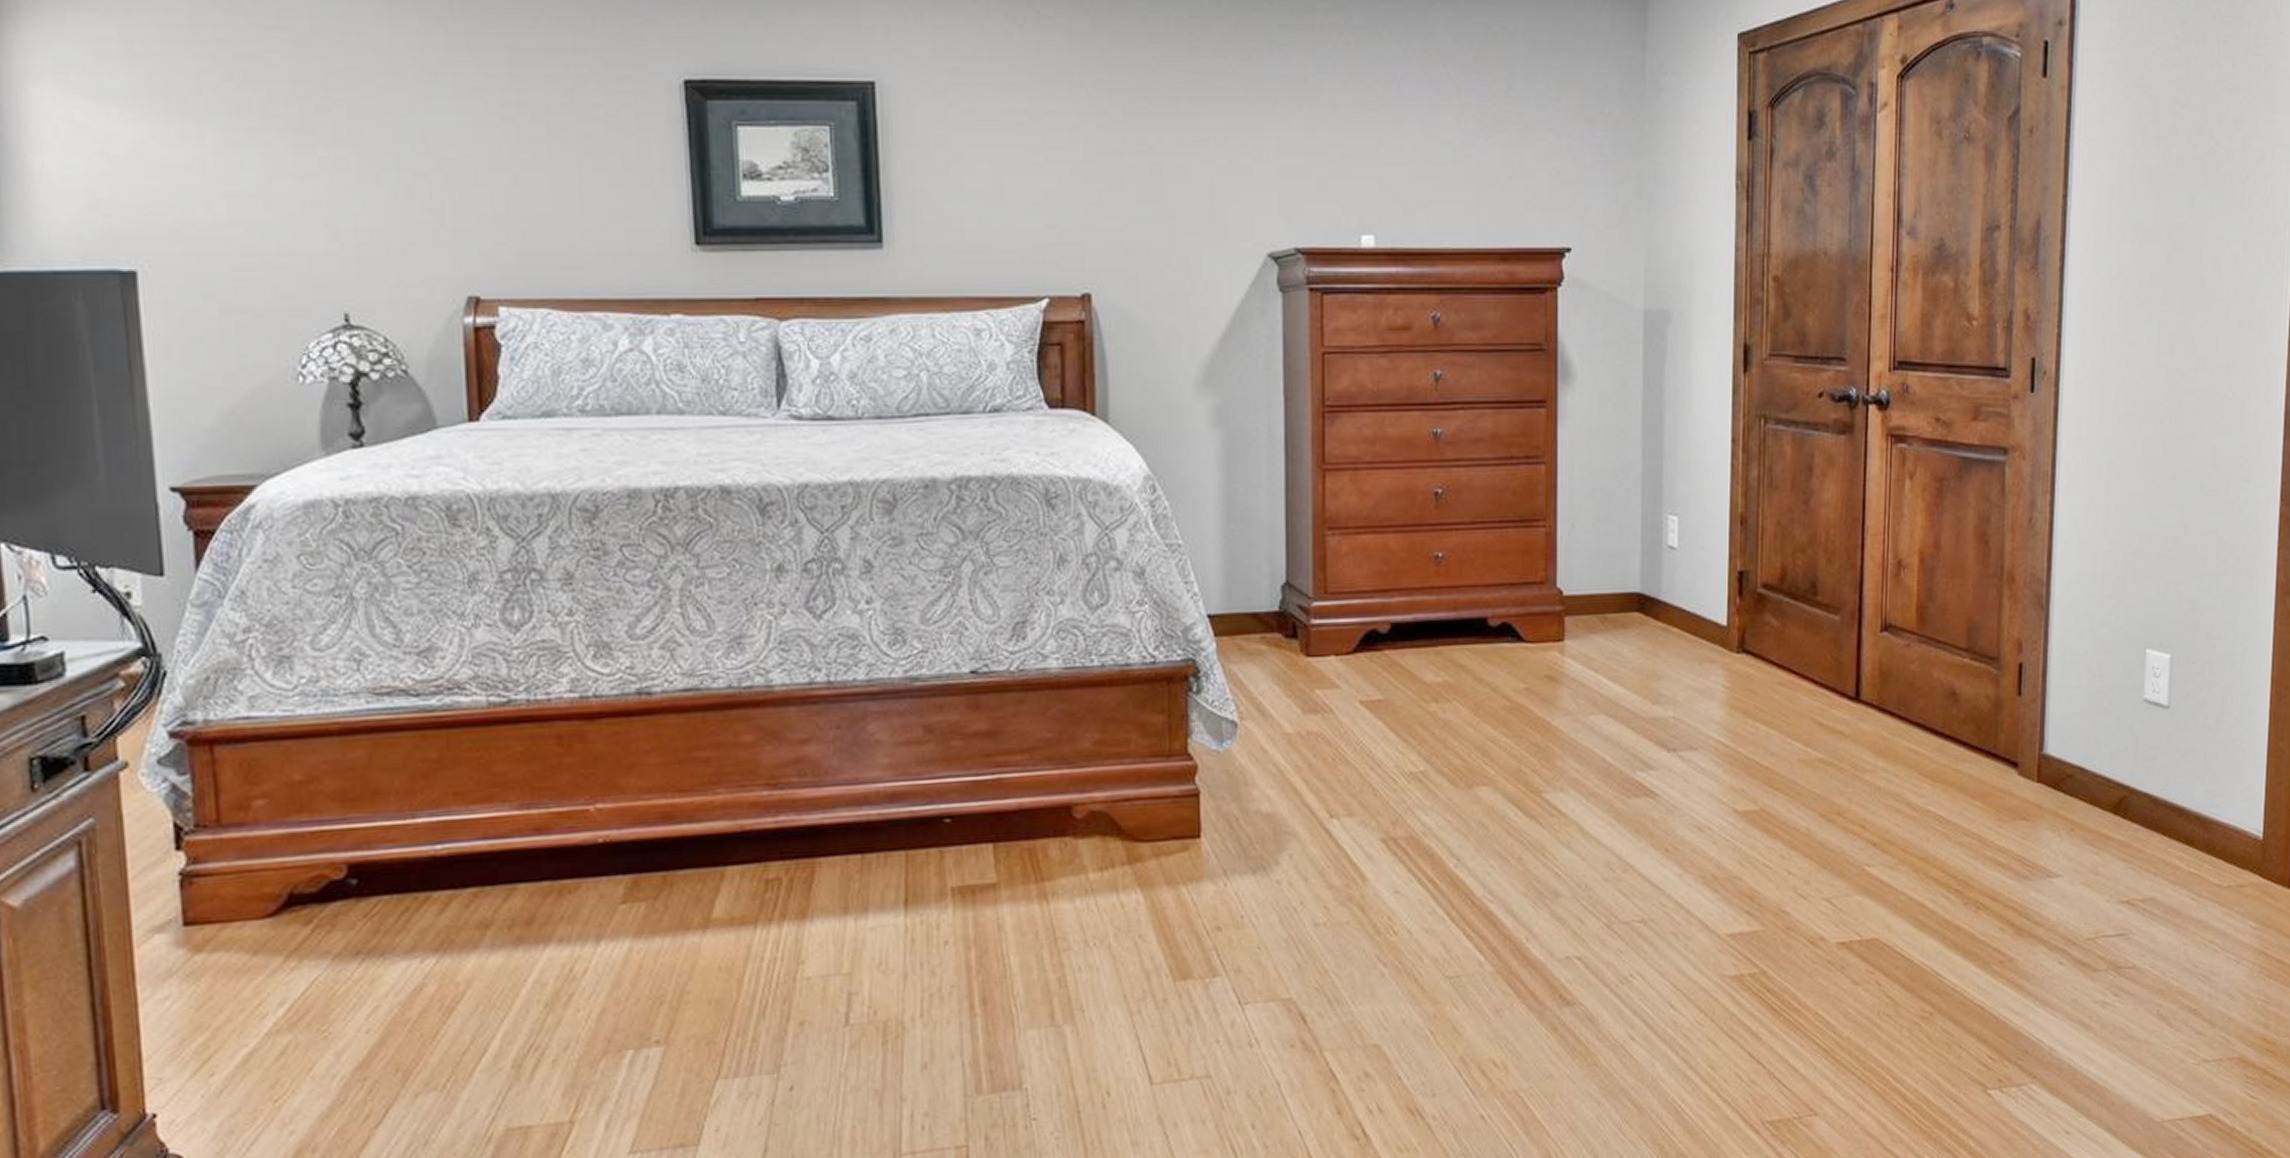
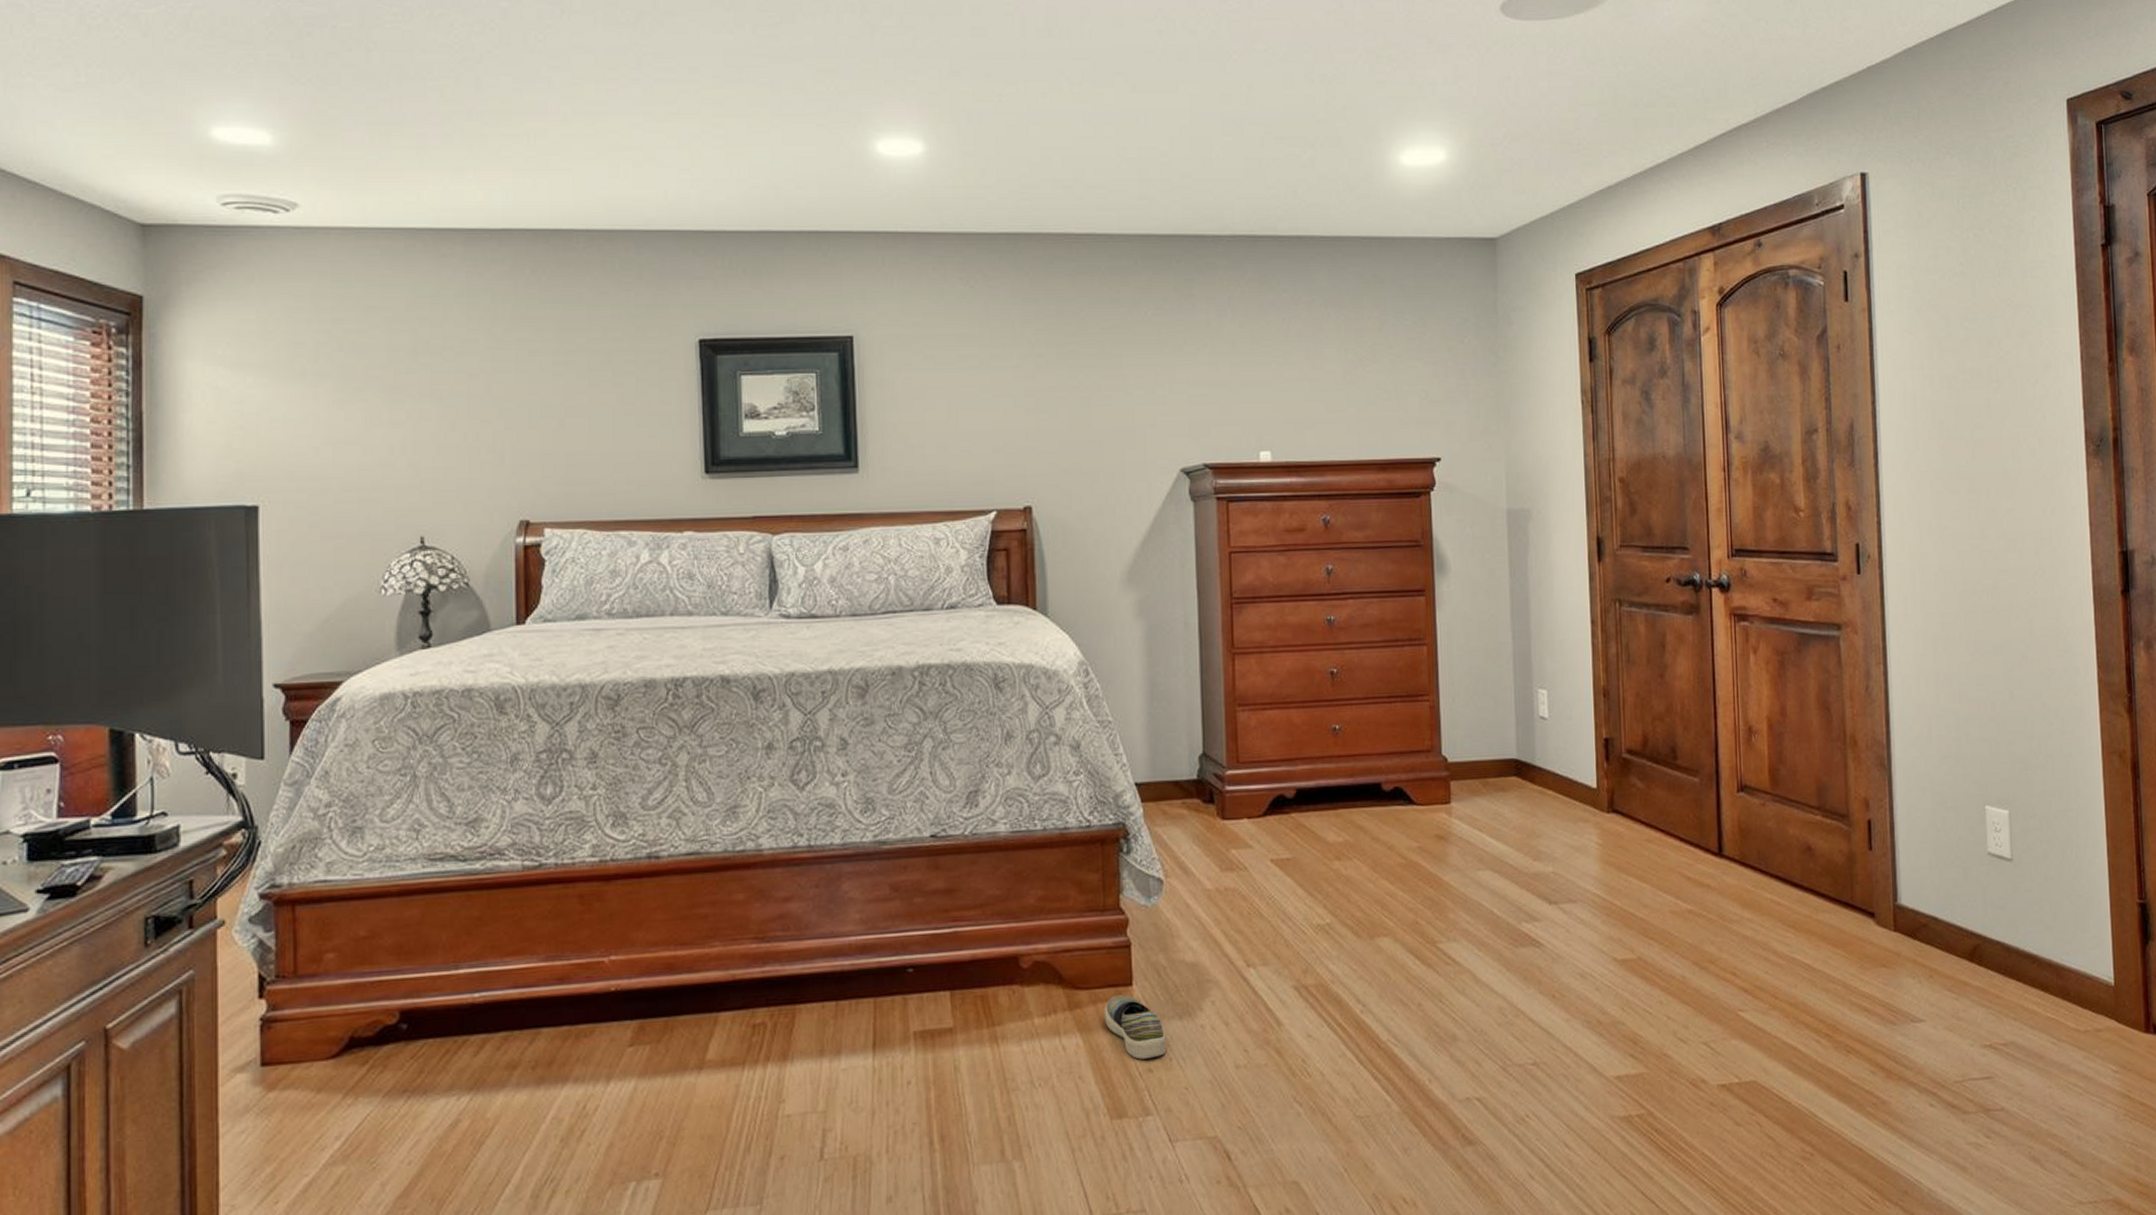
shoe: none [1168,847,1238,917] -> present [1104,995,1167,1060]

